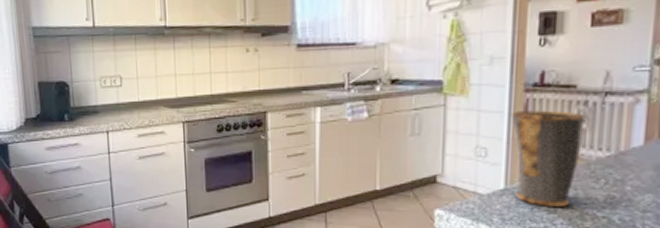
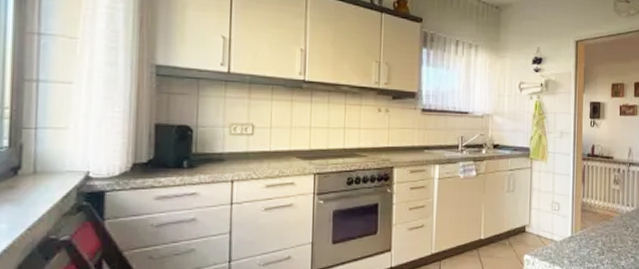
mug: present [511,110,584,207] -> none [574,174,618,250]

